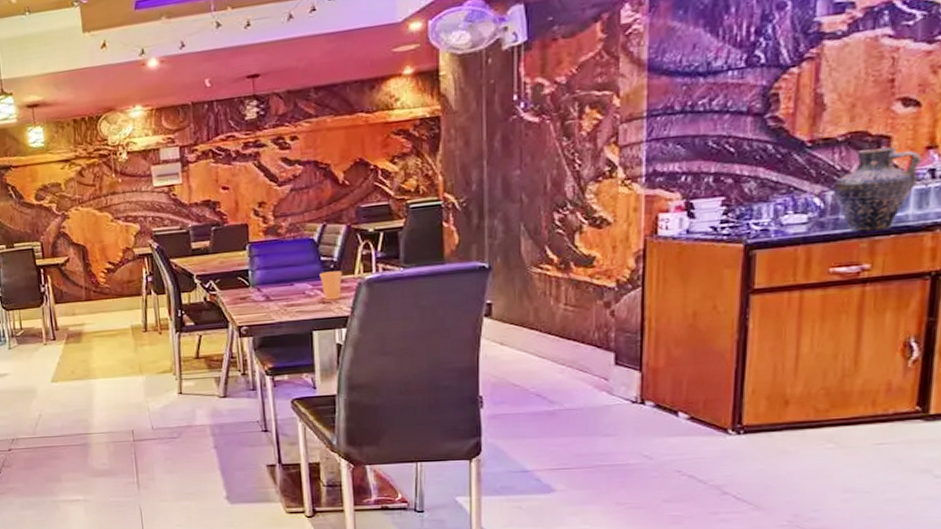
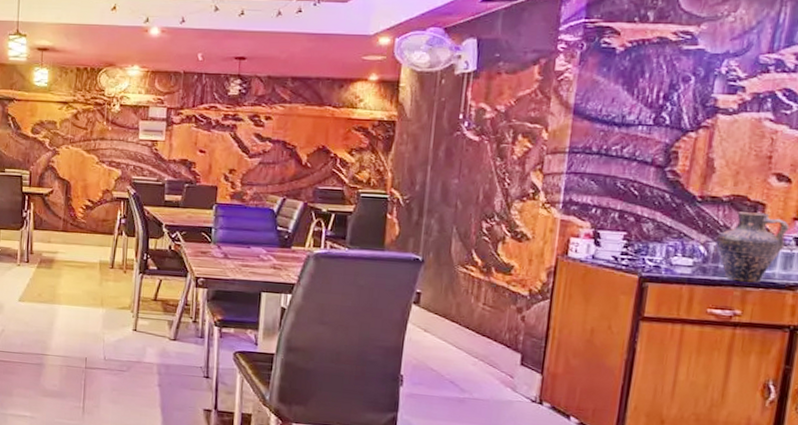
cup: present [319,270,343,300] -> none [274,240,295,267]

